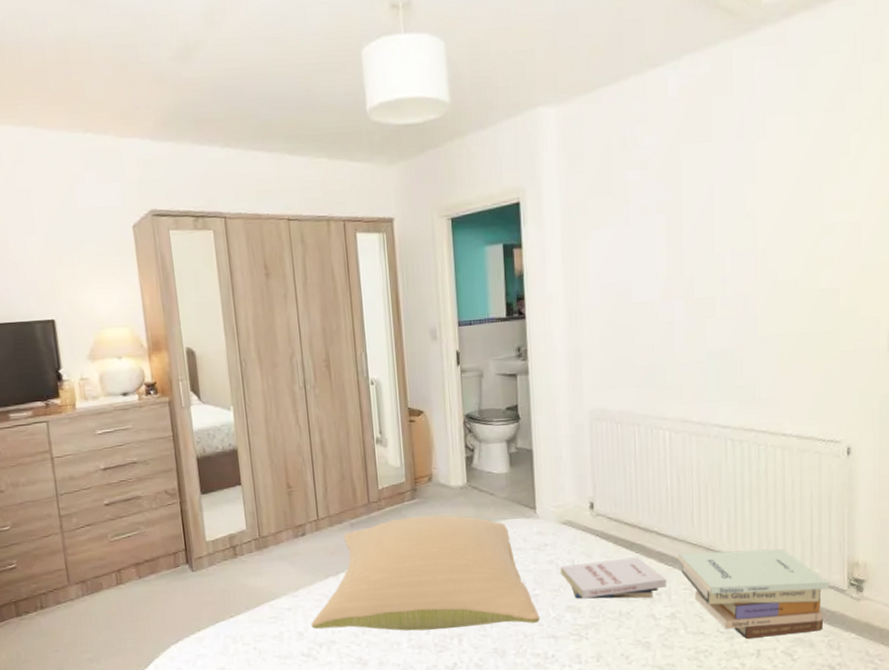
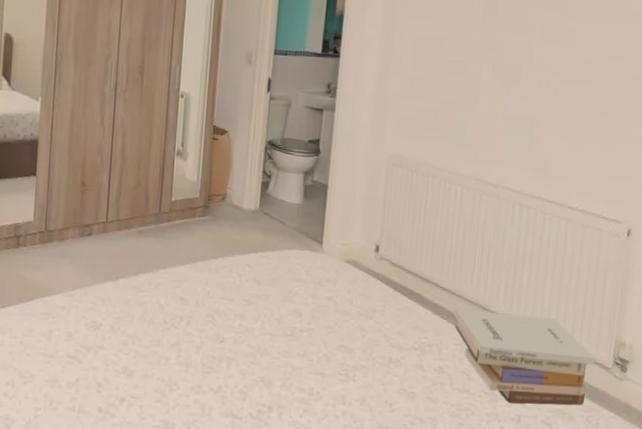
pillow: present [311,515,540,631] -> none [82,233,311,357]
books: present [560,557,667,599] -> none [337,304,440,348]

